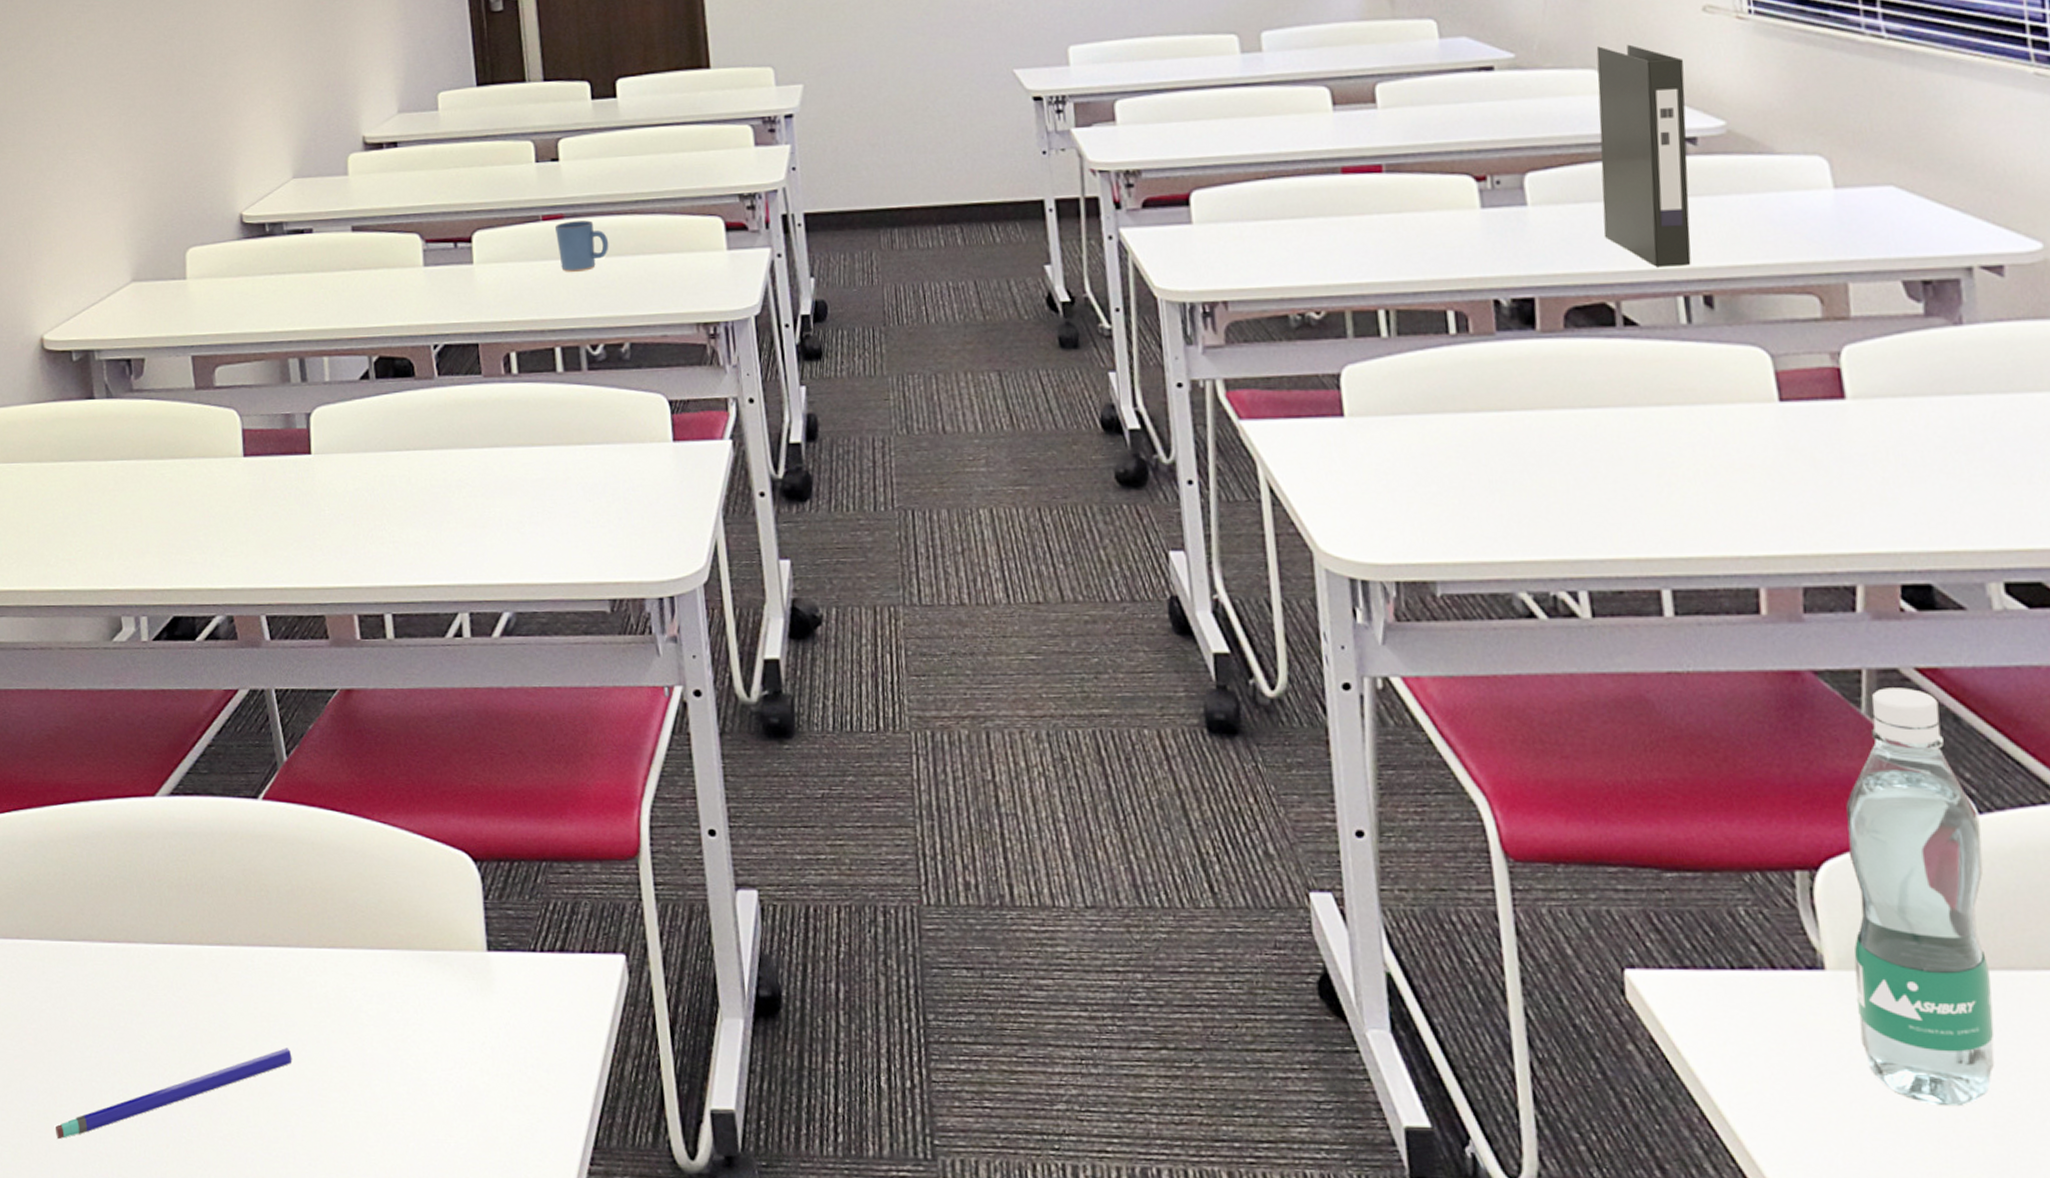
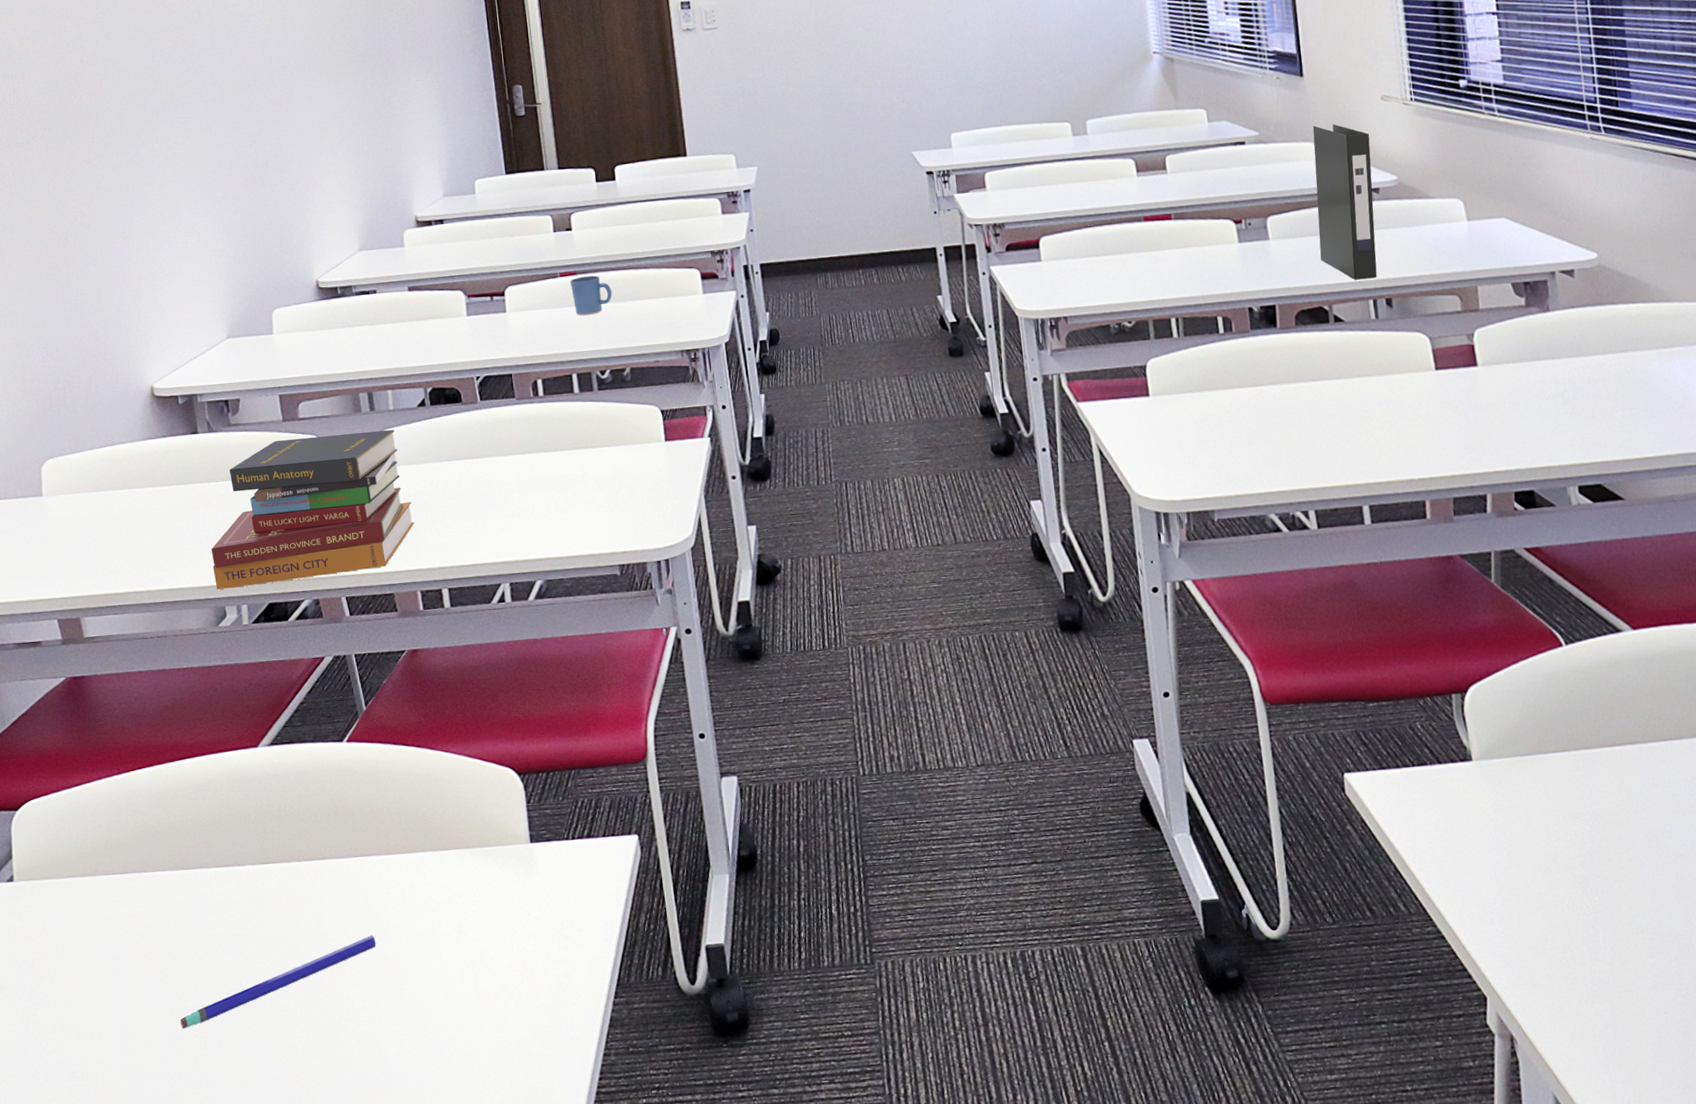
books: none [106,406,352,595] -> present [211,429,414,590]
bottle: present [1846,688,1995,1107] -> none [1483,562,1579,846]

